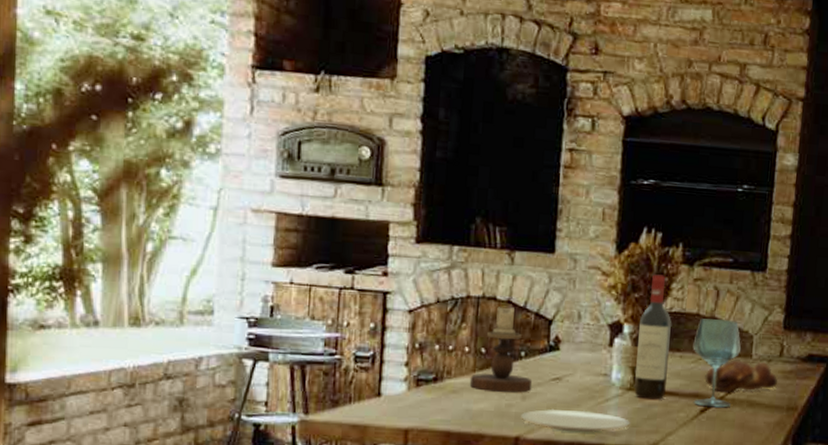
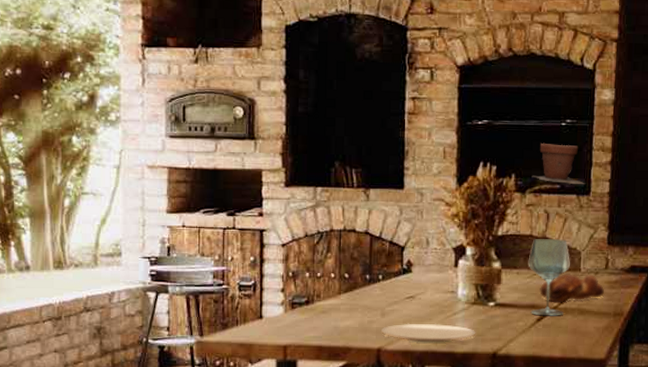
candlestick: present [469,306,533,392] -> none [336,237,390,310]
wine bottle: present [633,274,672,400] -> none [477,202,509,311]
flowerpot: none [701,210,762,260] -> present [531,143,586,185]

